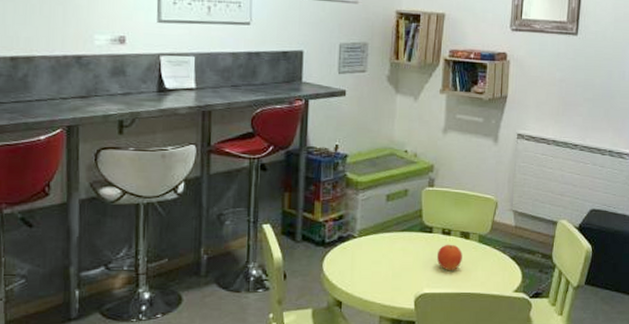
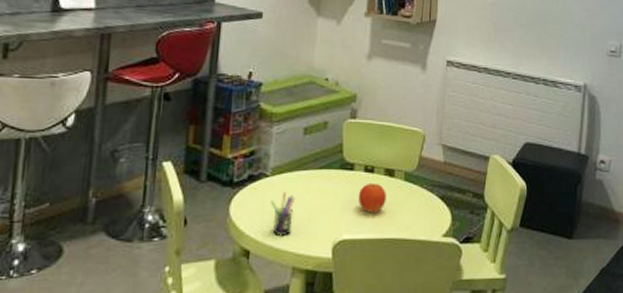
pen holder: none [358,251,381,289] -> present [270,191,296,235]

